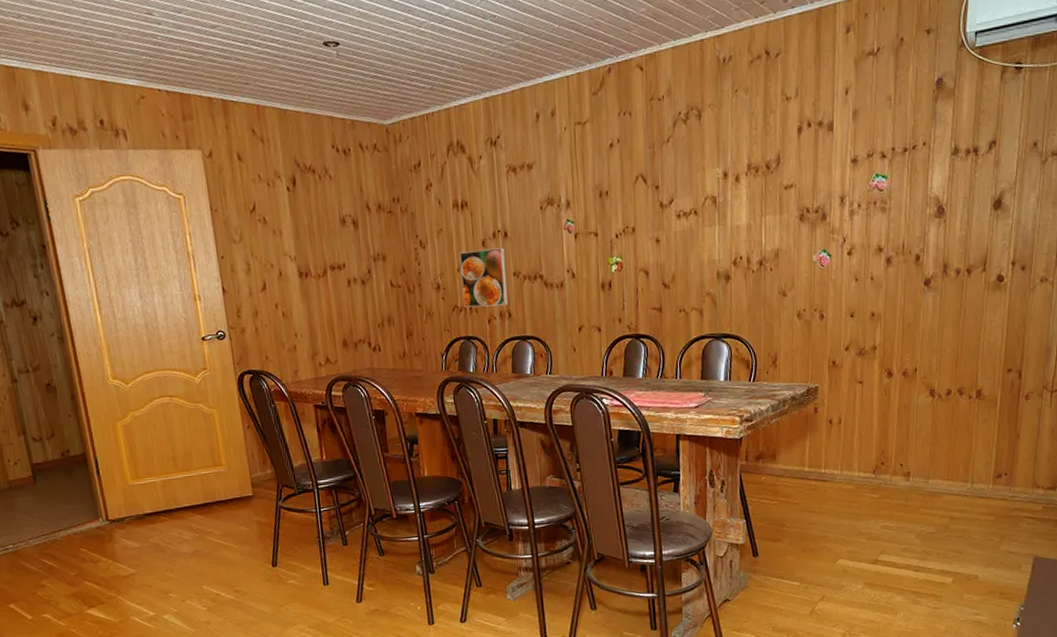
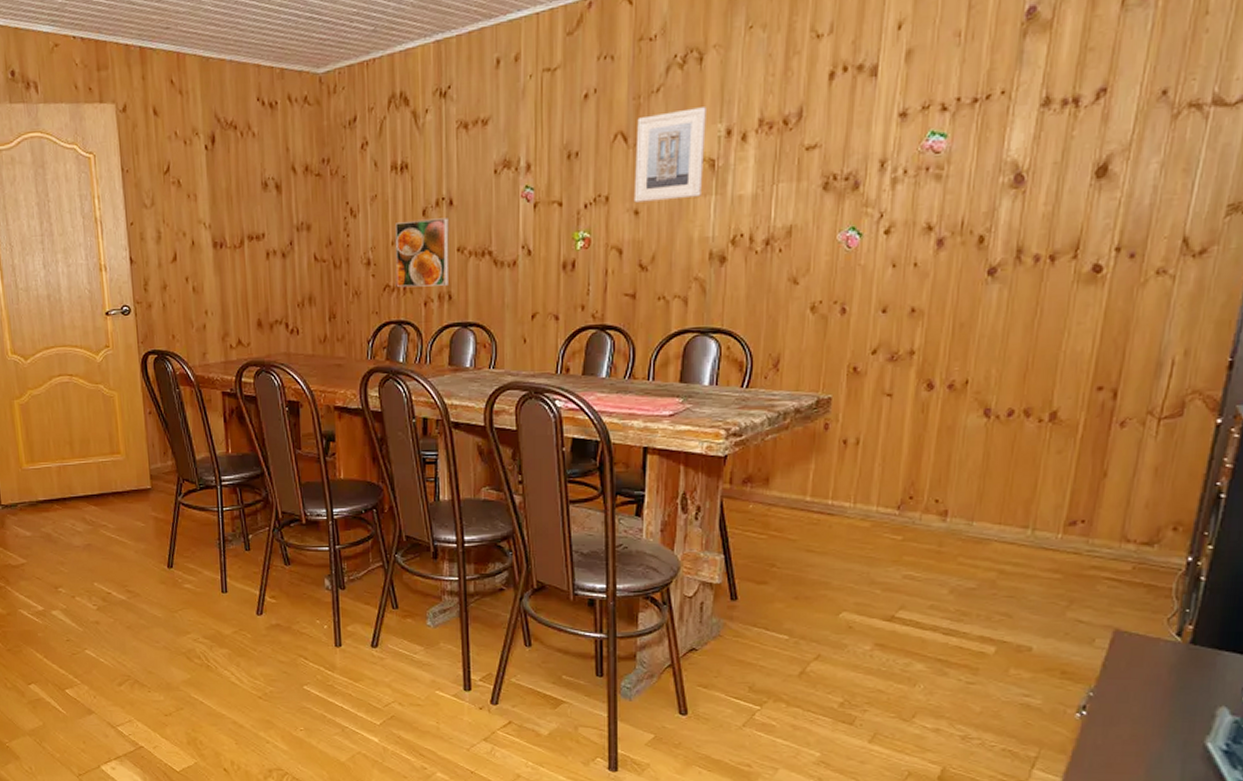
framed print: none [653,154,708,233] -> present [633,107,706,203]

